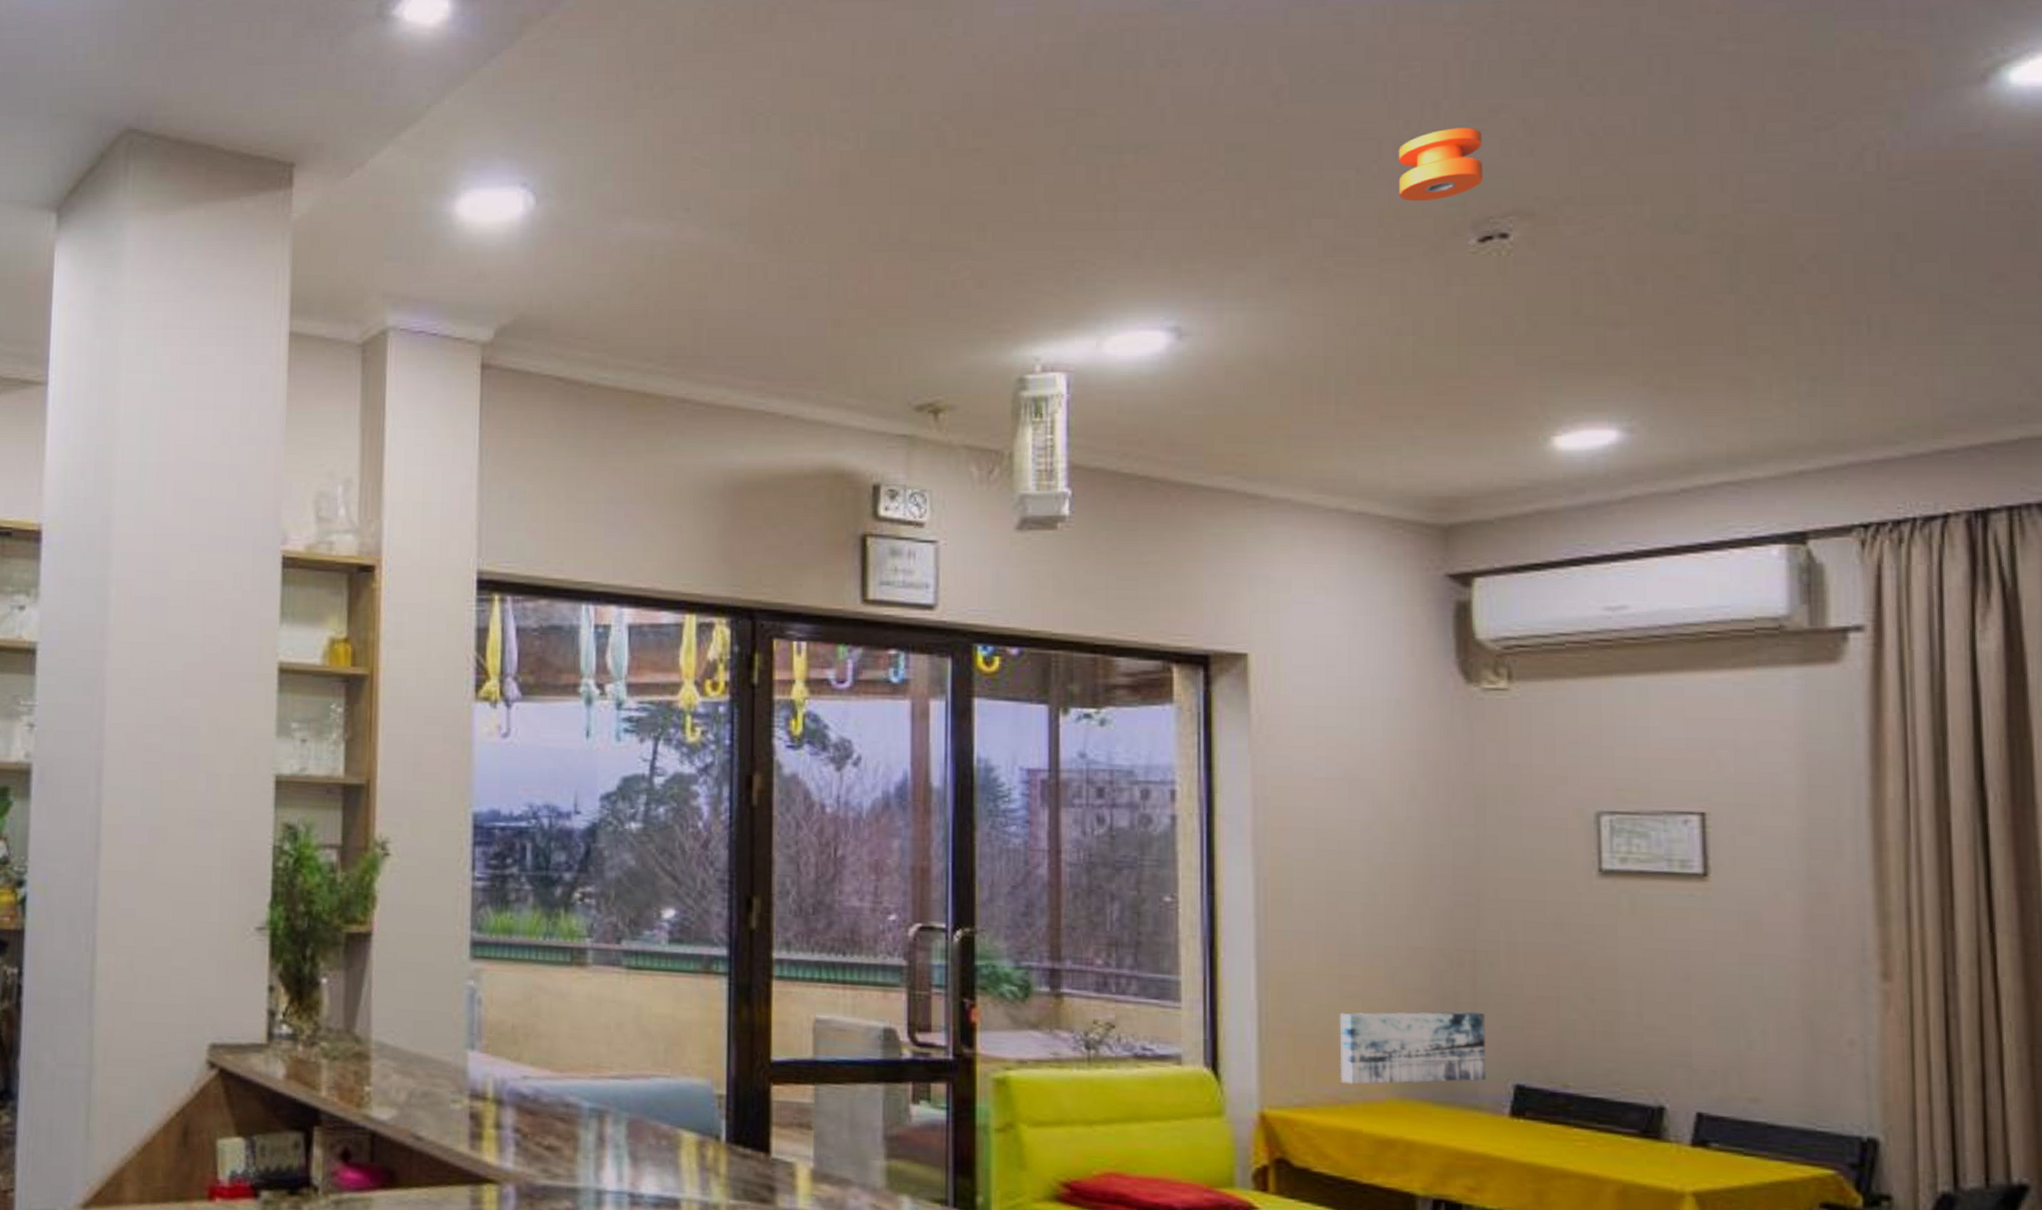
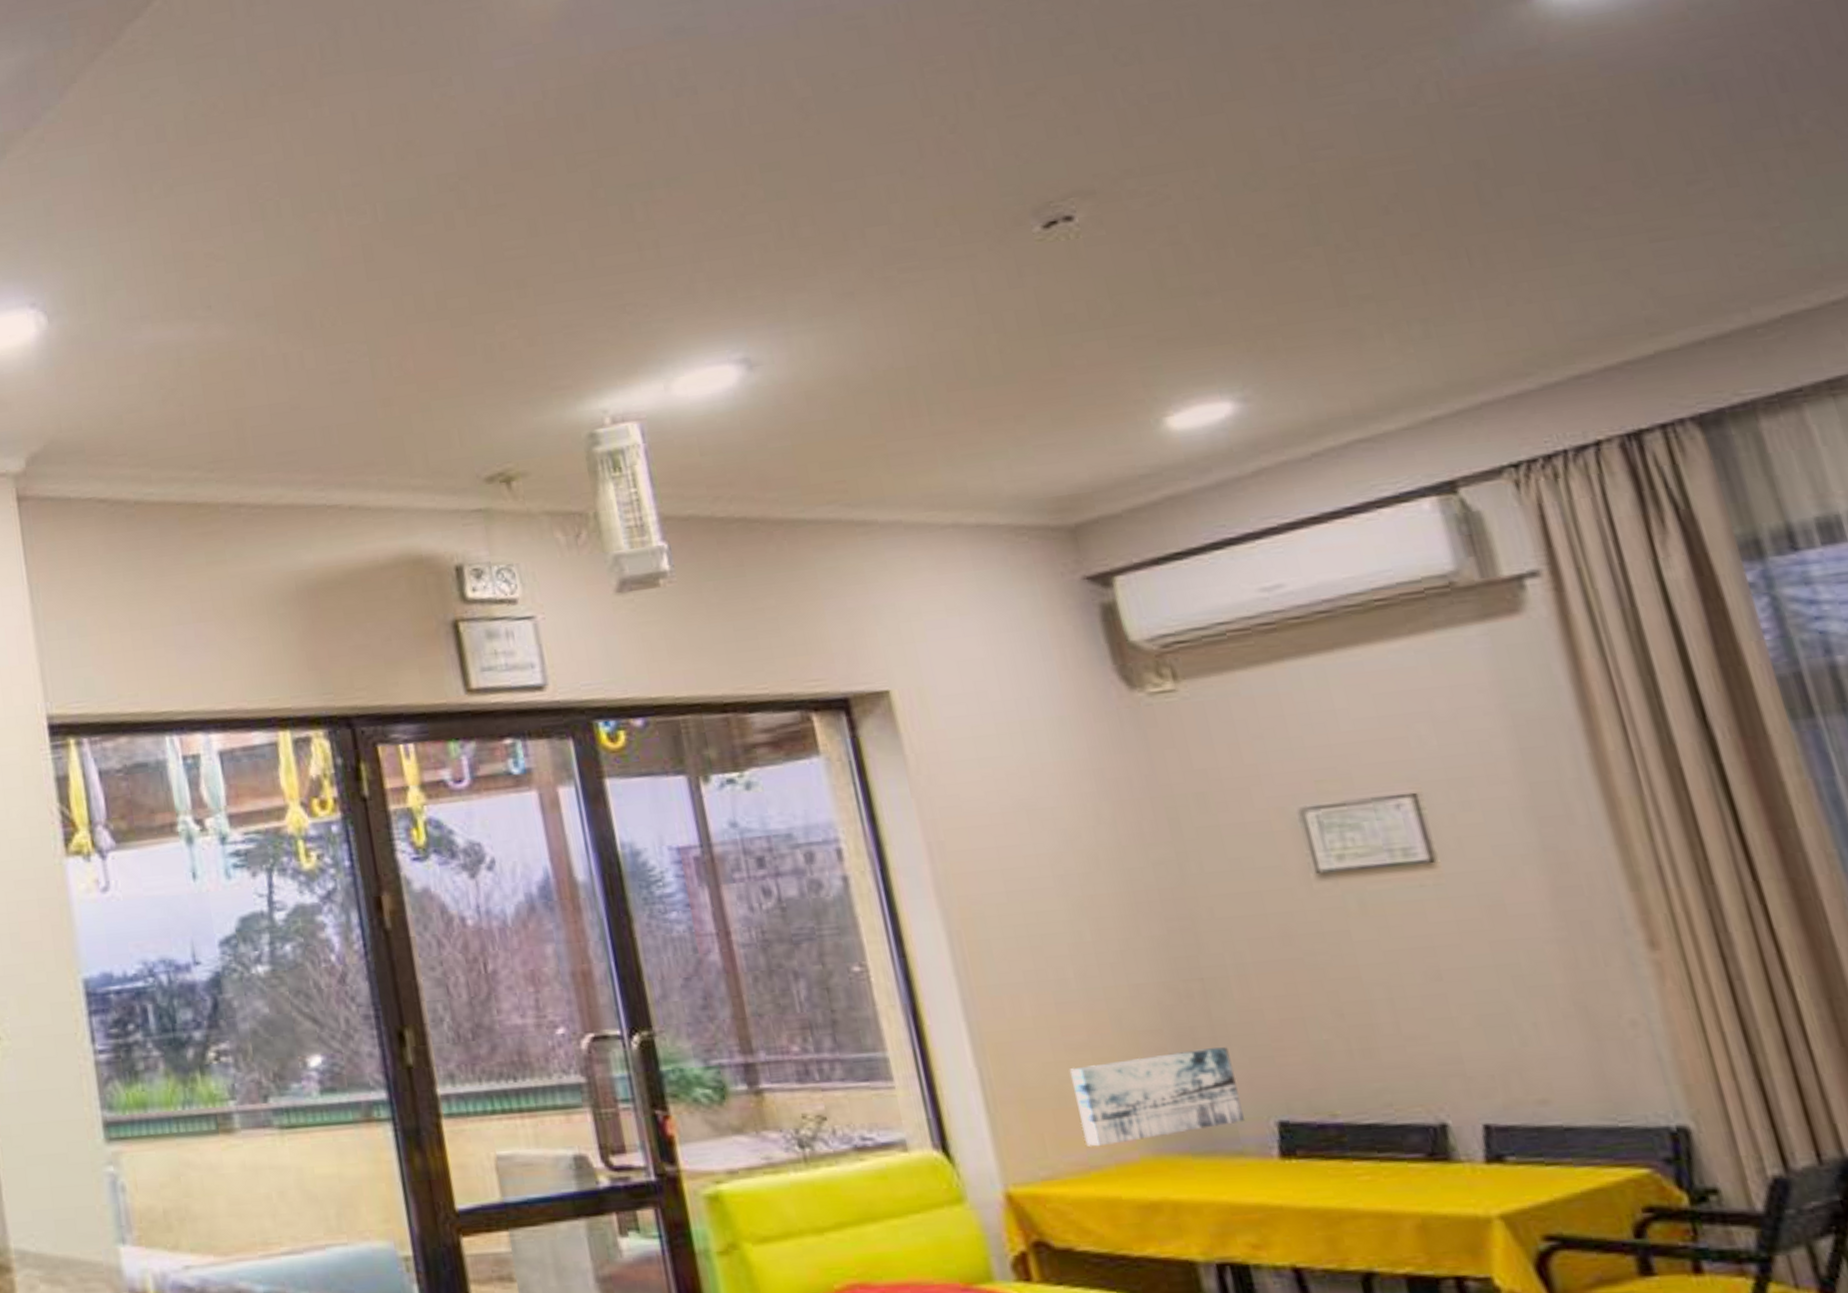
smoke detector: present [1398,127,1484,202] -> none [939,114,1035,197]

